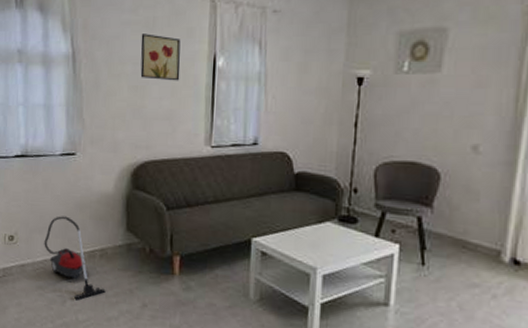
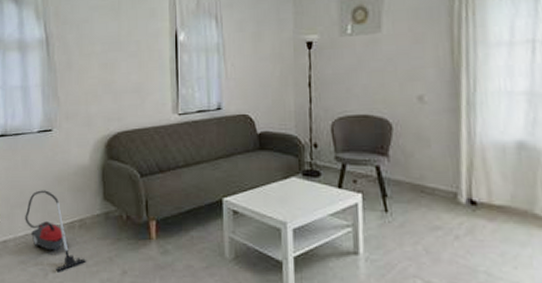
wall art: present [140,34,181,81] -> none [108,16,146,57]

